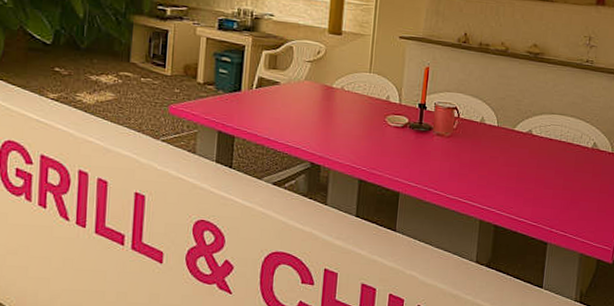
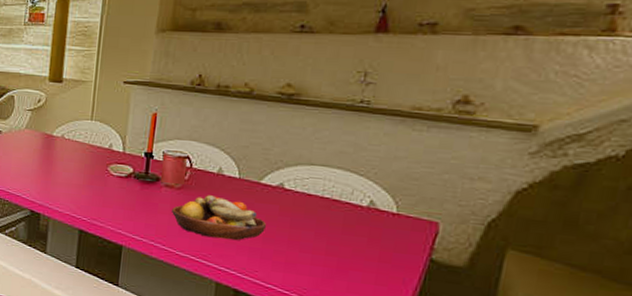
fruit bowl: none [443,142,519,182] -> present [172,195,266,241]

